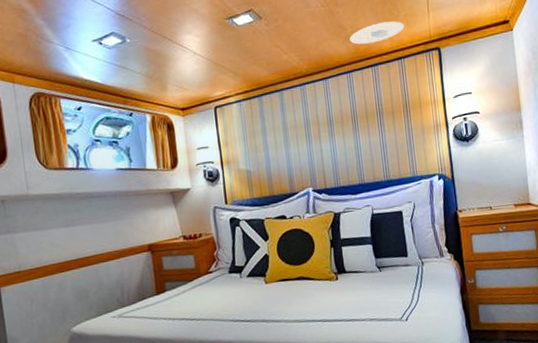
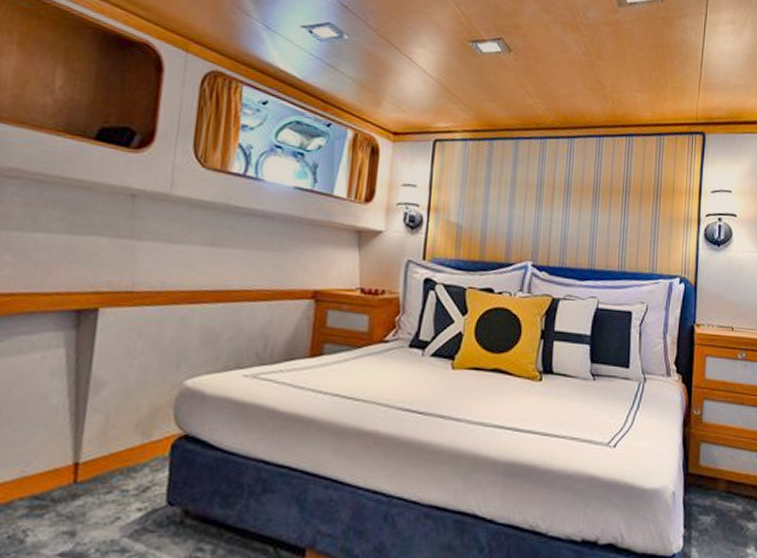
recessed light: present [350,21,404,45] -> none [607,89,670,111]

